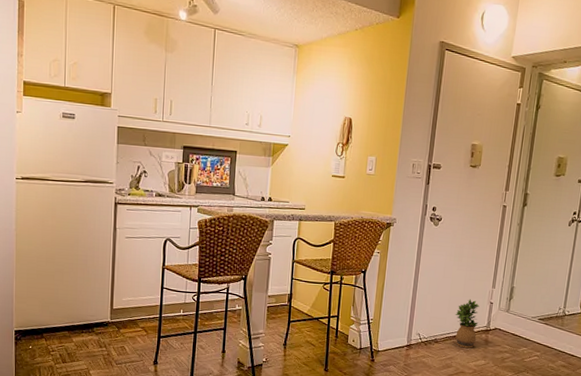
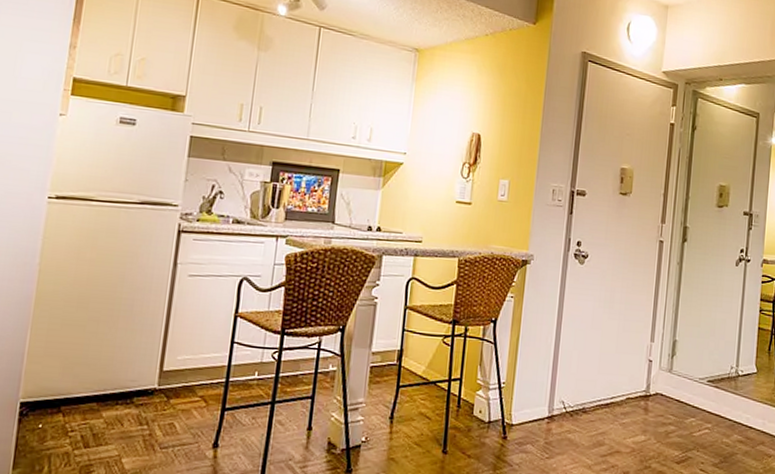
potted plant: present [455,299,480,348] -> none [607,356,637,420]

